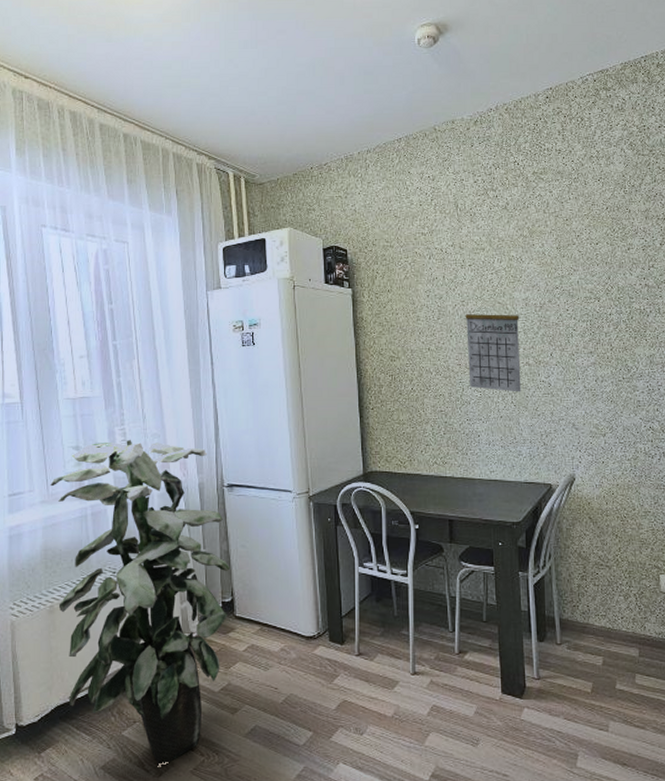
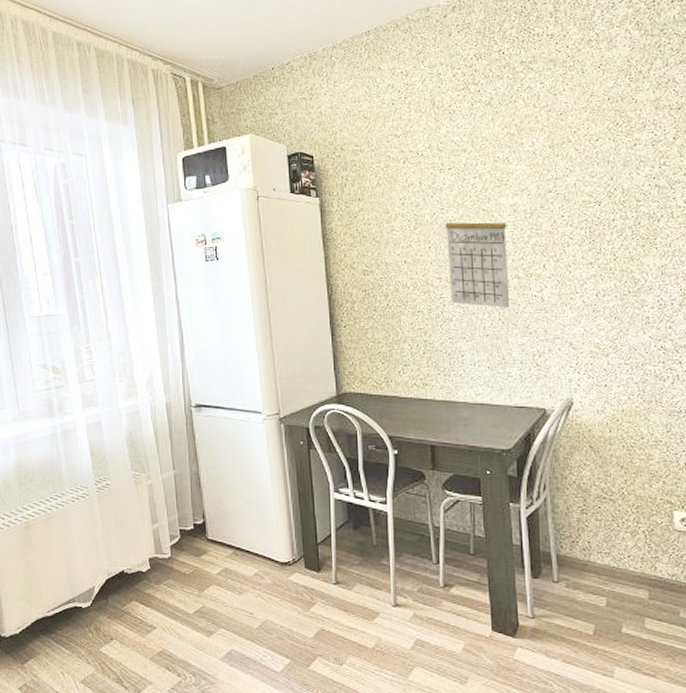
indoor plant: present [50,440,230,766] -> none [20,359,201,684]

